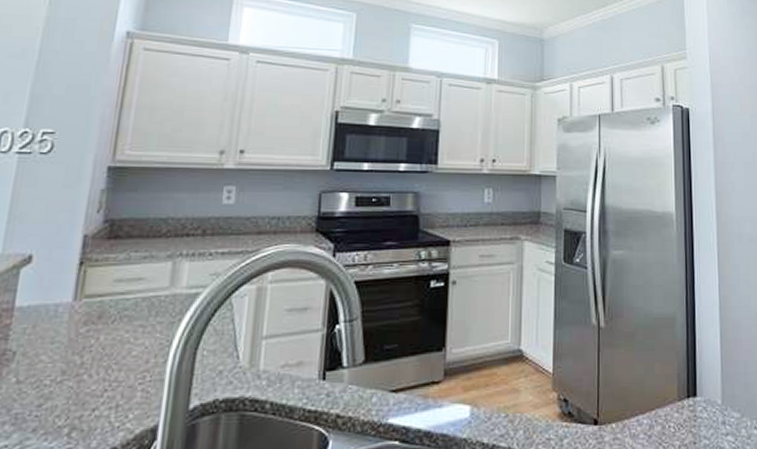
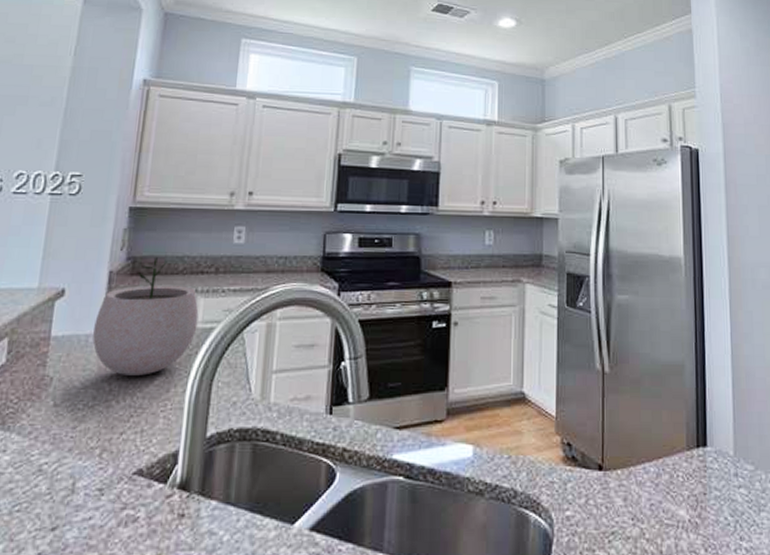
plant pot: none [63,219,183,347] -> present [92,257,199,376]

